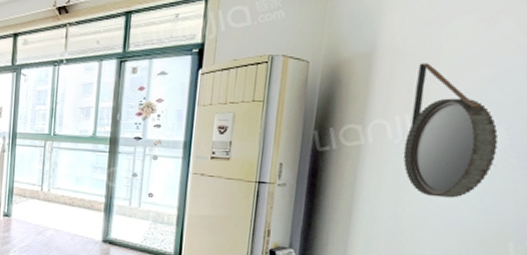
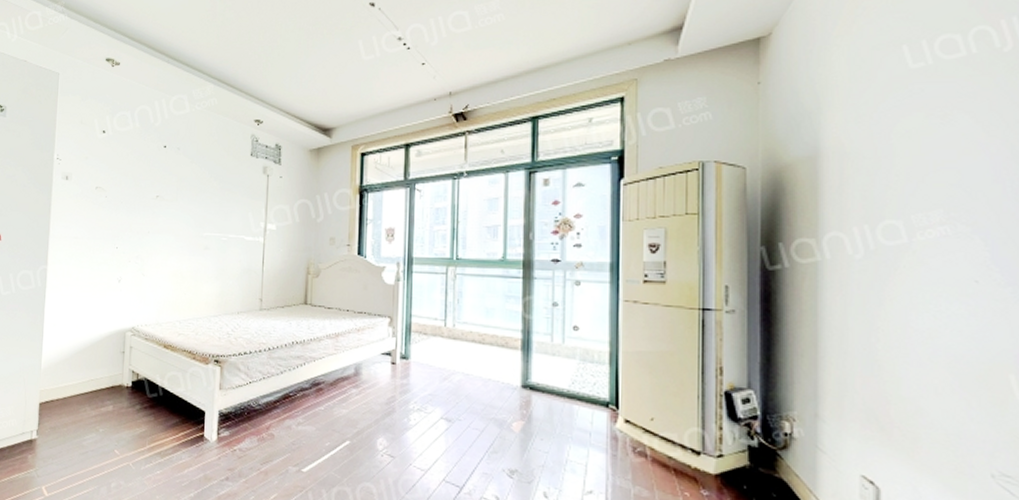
home mirror: present [403,63,498,198] -> none [868,166,976,322]

